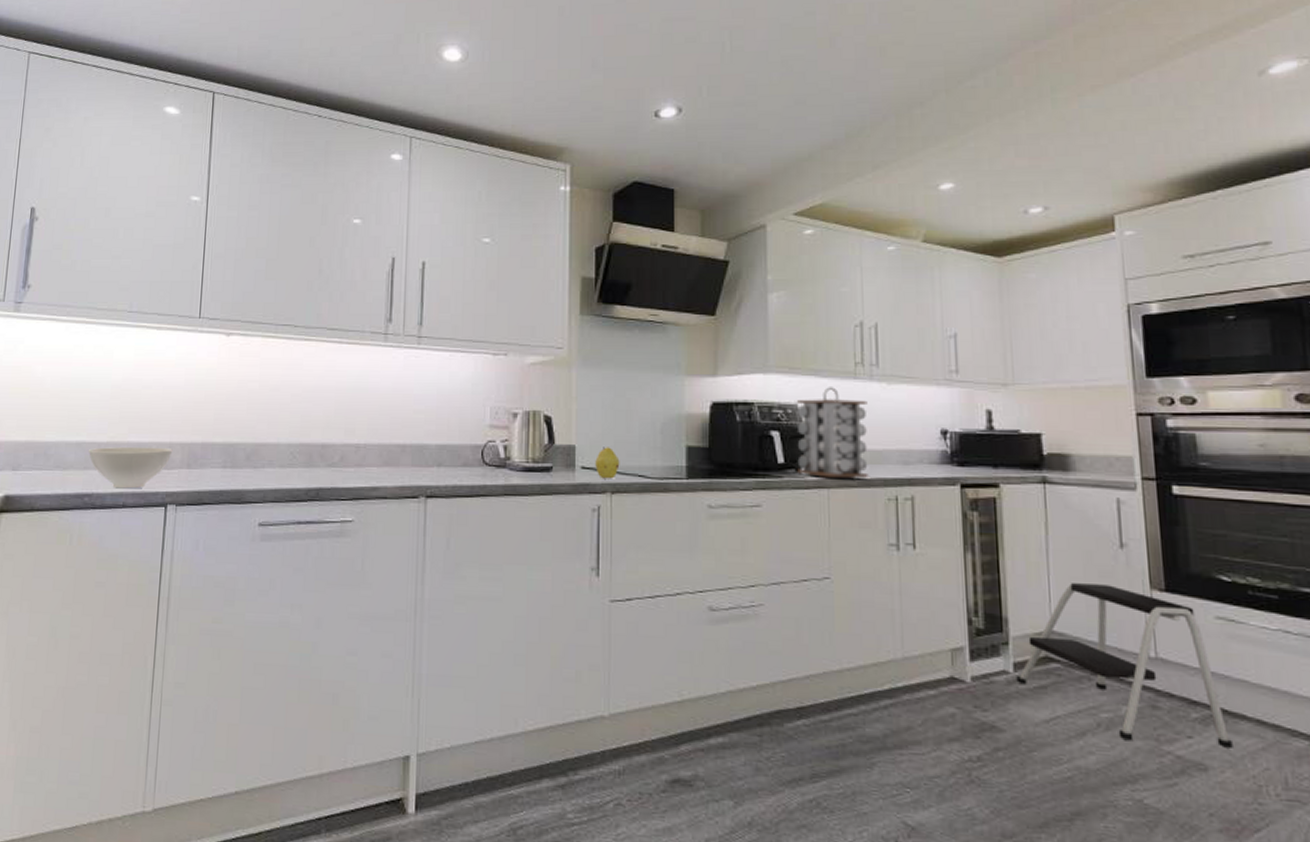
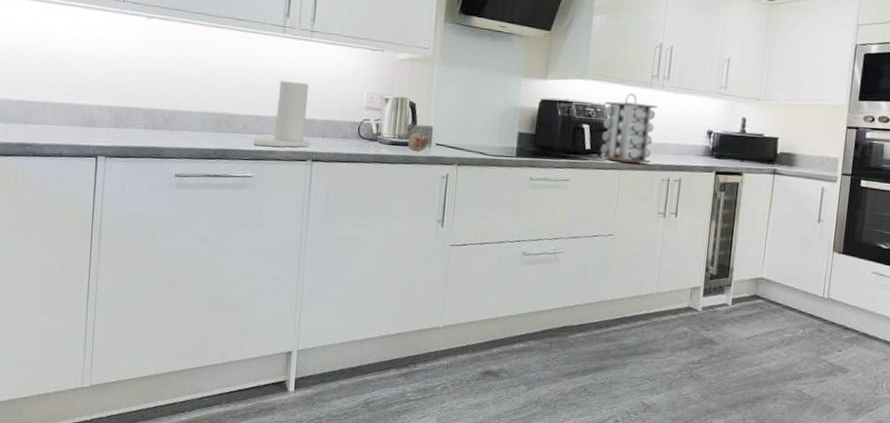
bowl: present [89,446,173,489] -> none [28,106,102,142]
paper towel: none [353,399,424,483] -> present [254,81,311,148]
fruit: none [545,453,572,479] -> present [408,132,429,152]
fruit: present [595,447,620,479] -> none [447,129,466,154]
step stool: present [1016,583,1233,748] -> none [732,245,866,358]

